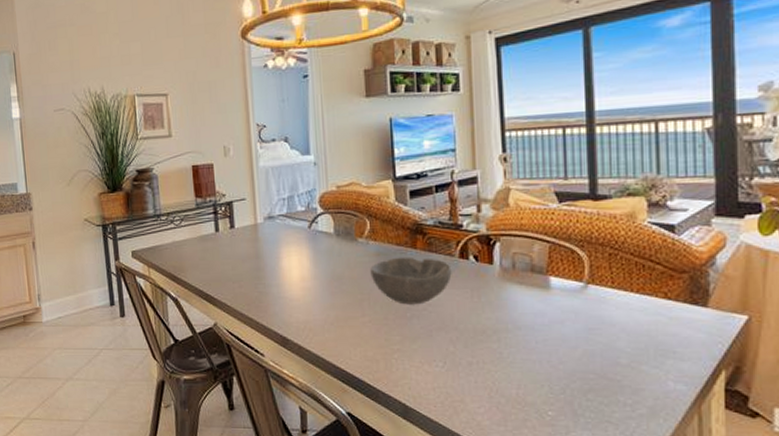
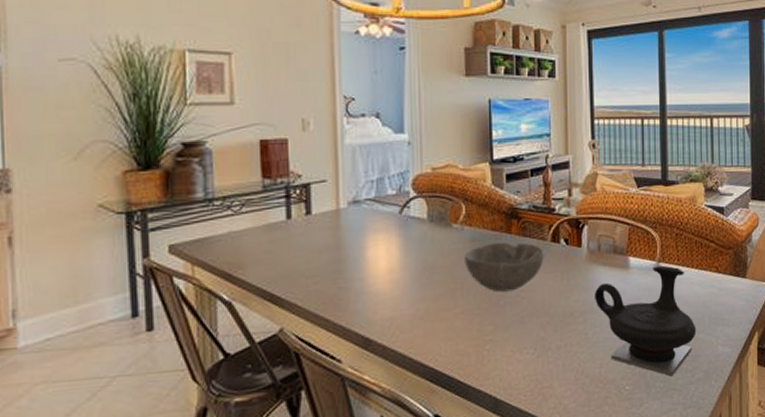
teapot: none [509,287,638,408] -> present [595,265,696,377]

